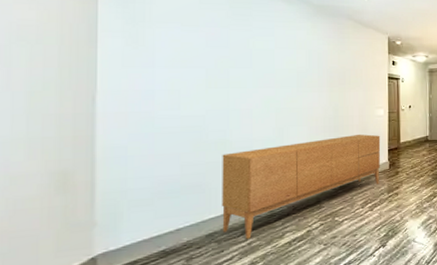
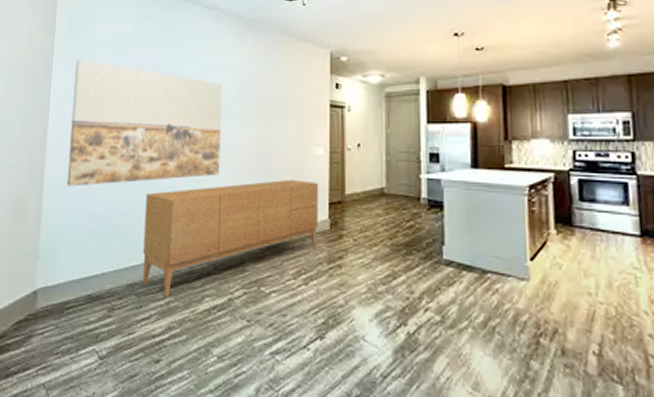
wall art: none [128,29,297,154] -> present [67,59,223,187]

